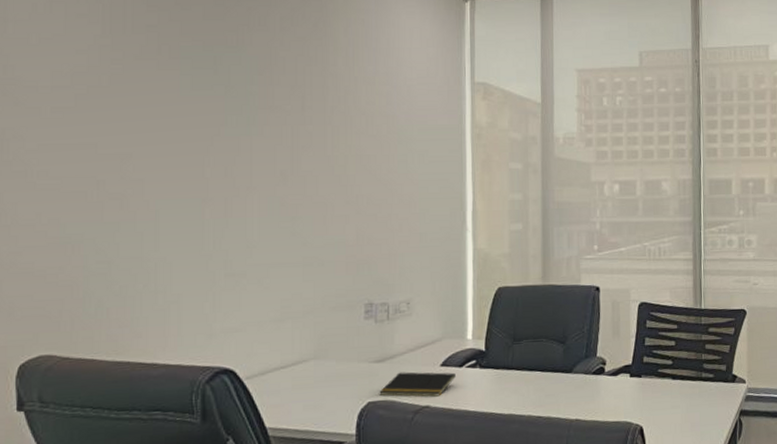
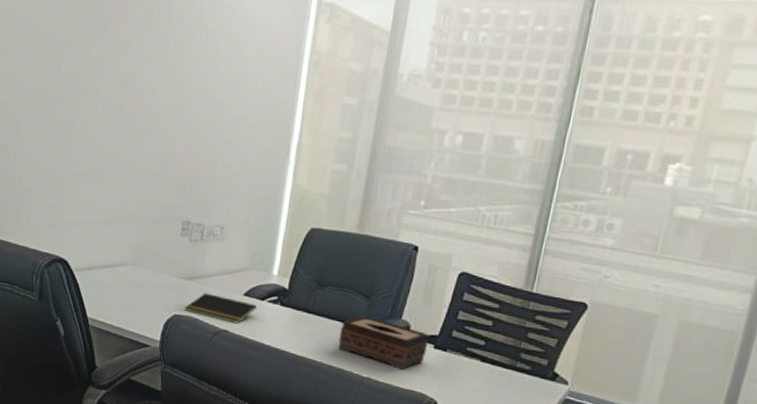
tissue box: none [542,360,624,404] -> present [338,315,429,370]

